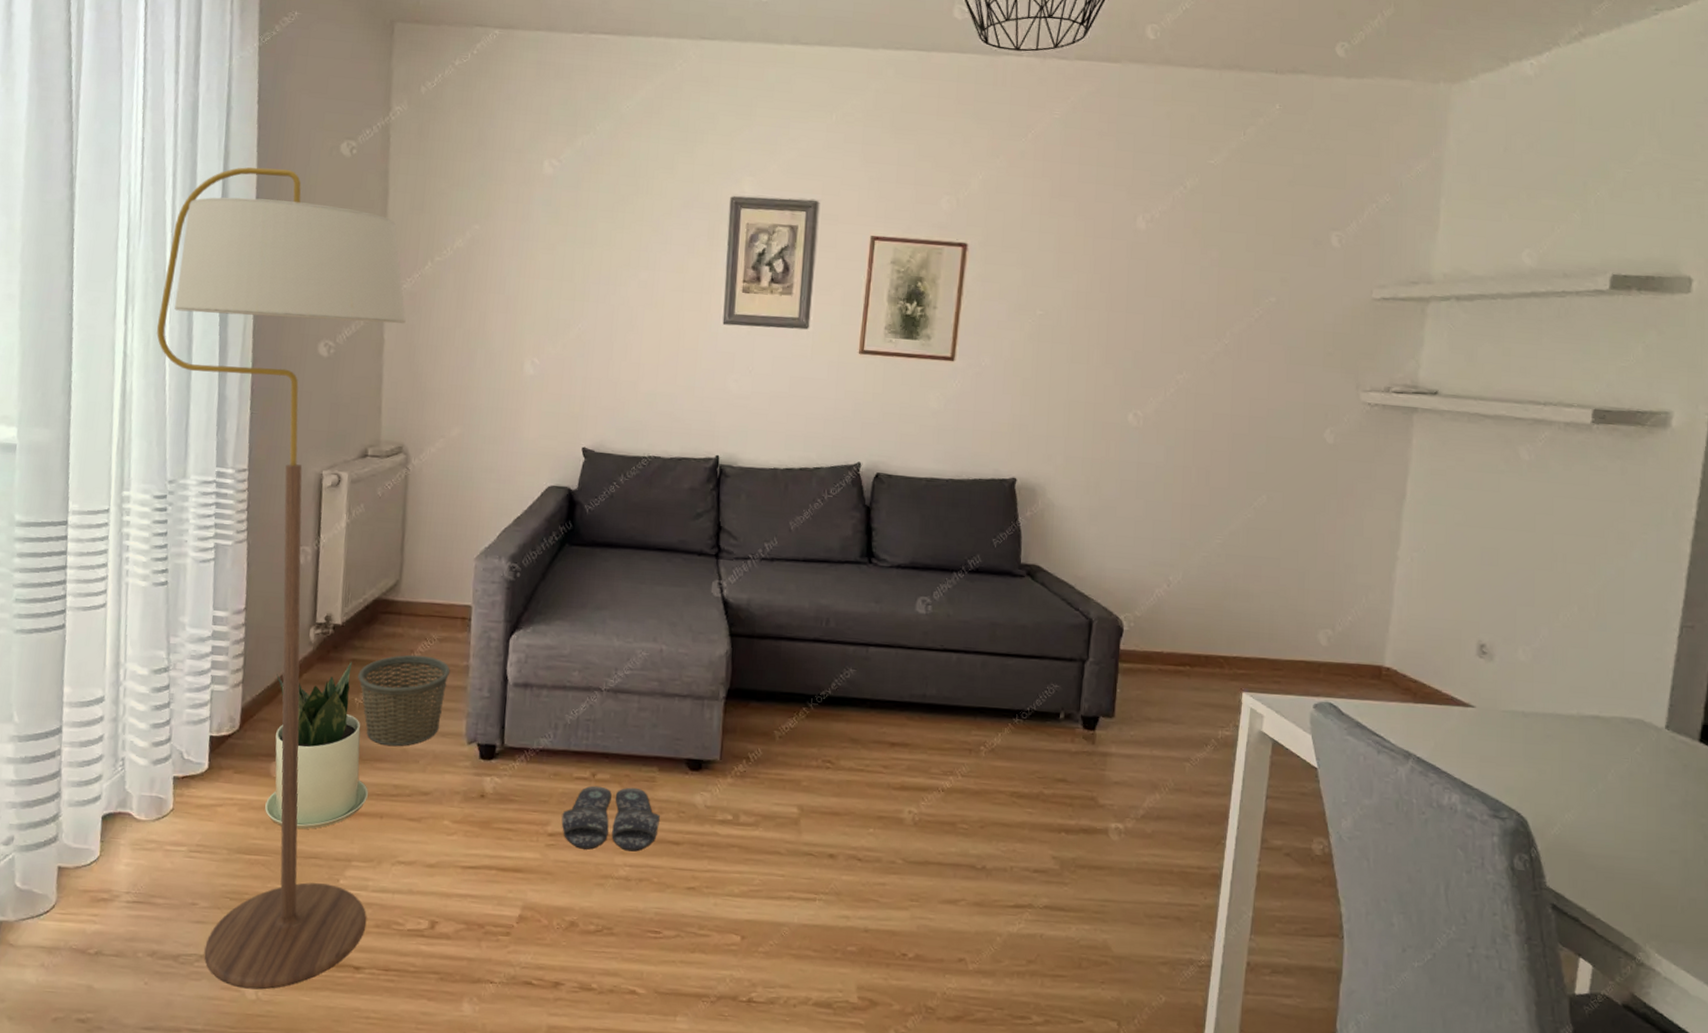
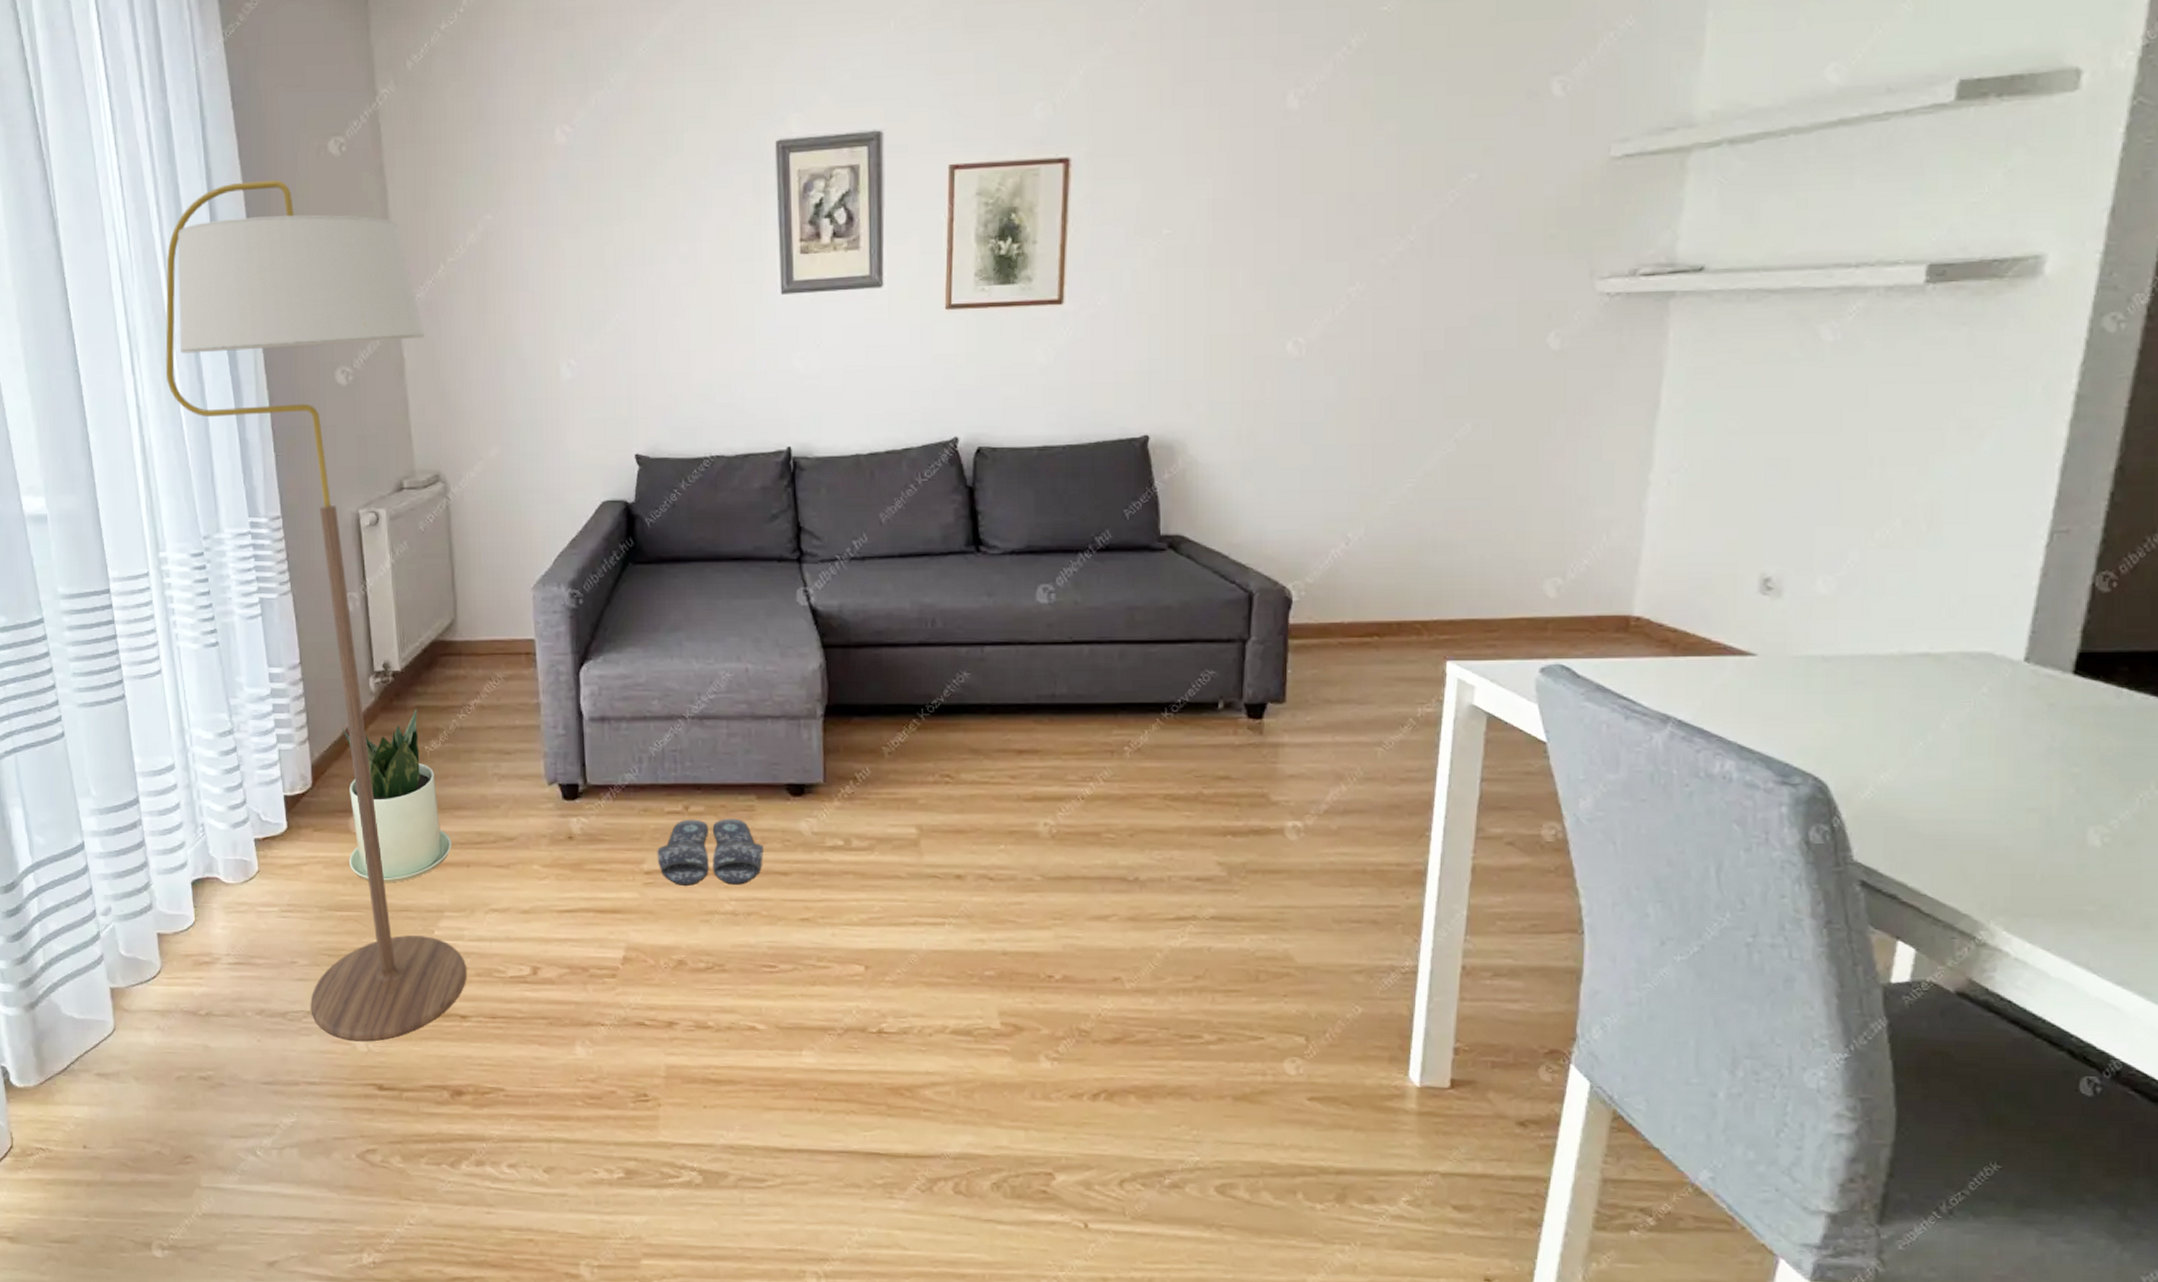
basket: present [358,654,451,747] -> none [425,696,521,793]

